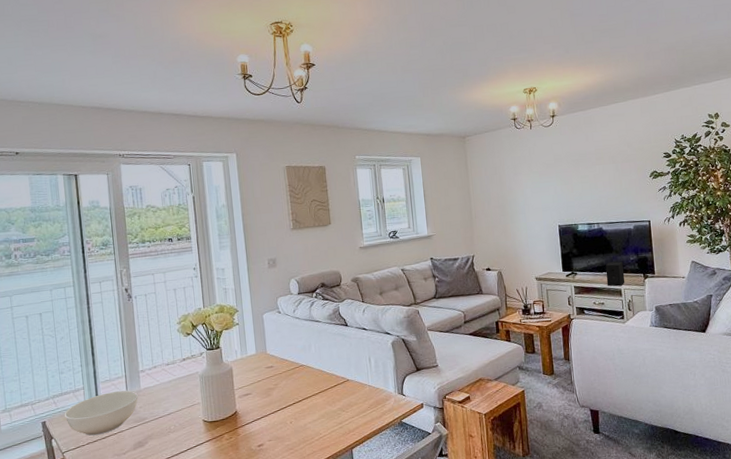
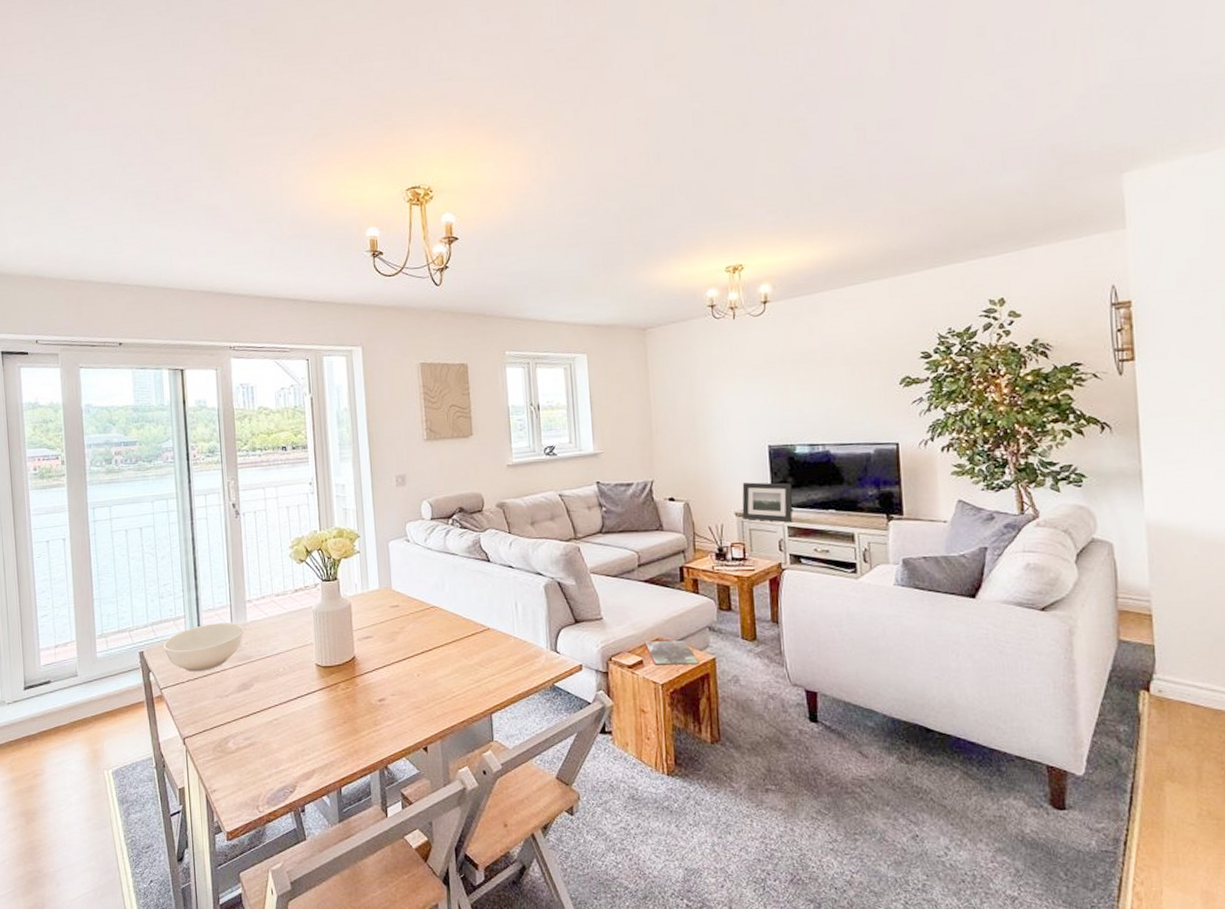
magazine: none [471,379,513,400] -> present [644,640,699,665]
picture frame: none [540,253,578,283] -> present [742,482,793,523]
speaker: present [605,261,625,287] -> none [832,496,860,530]

